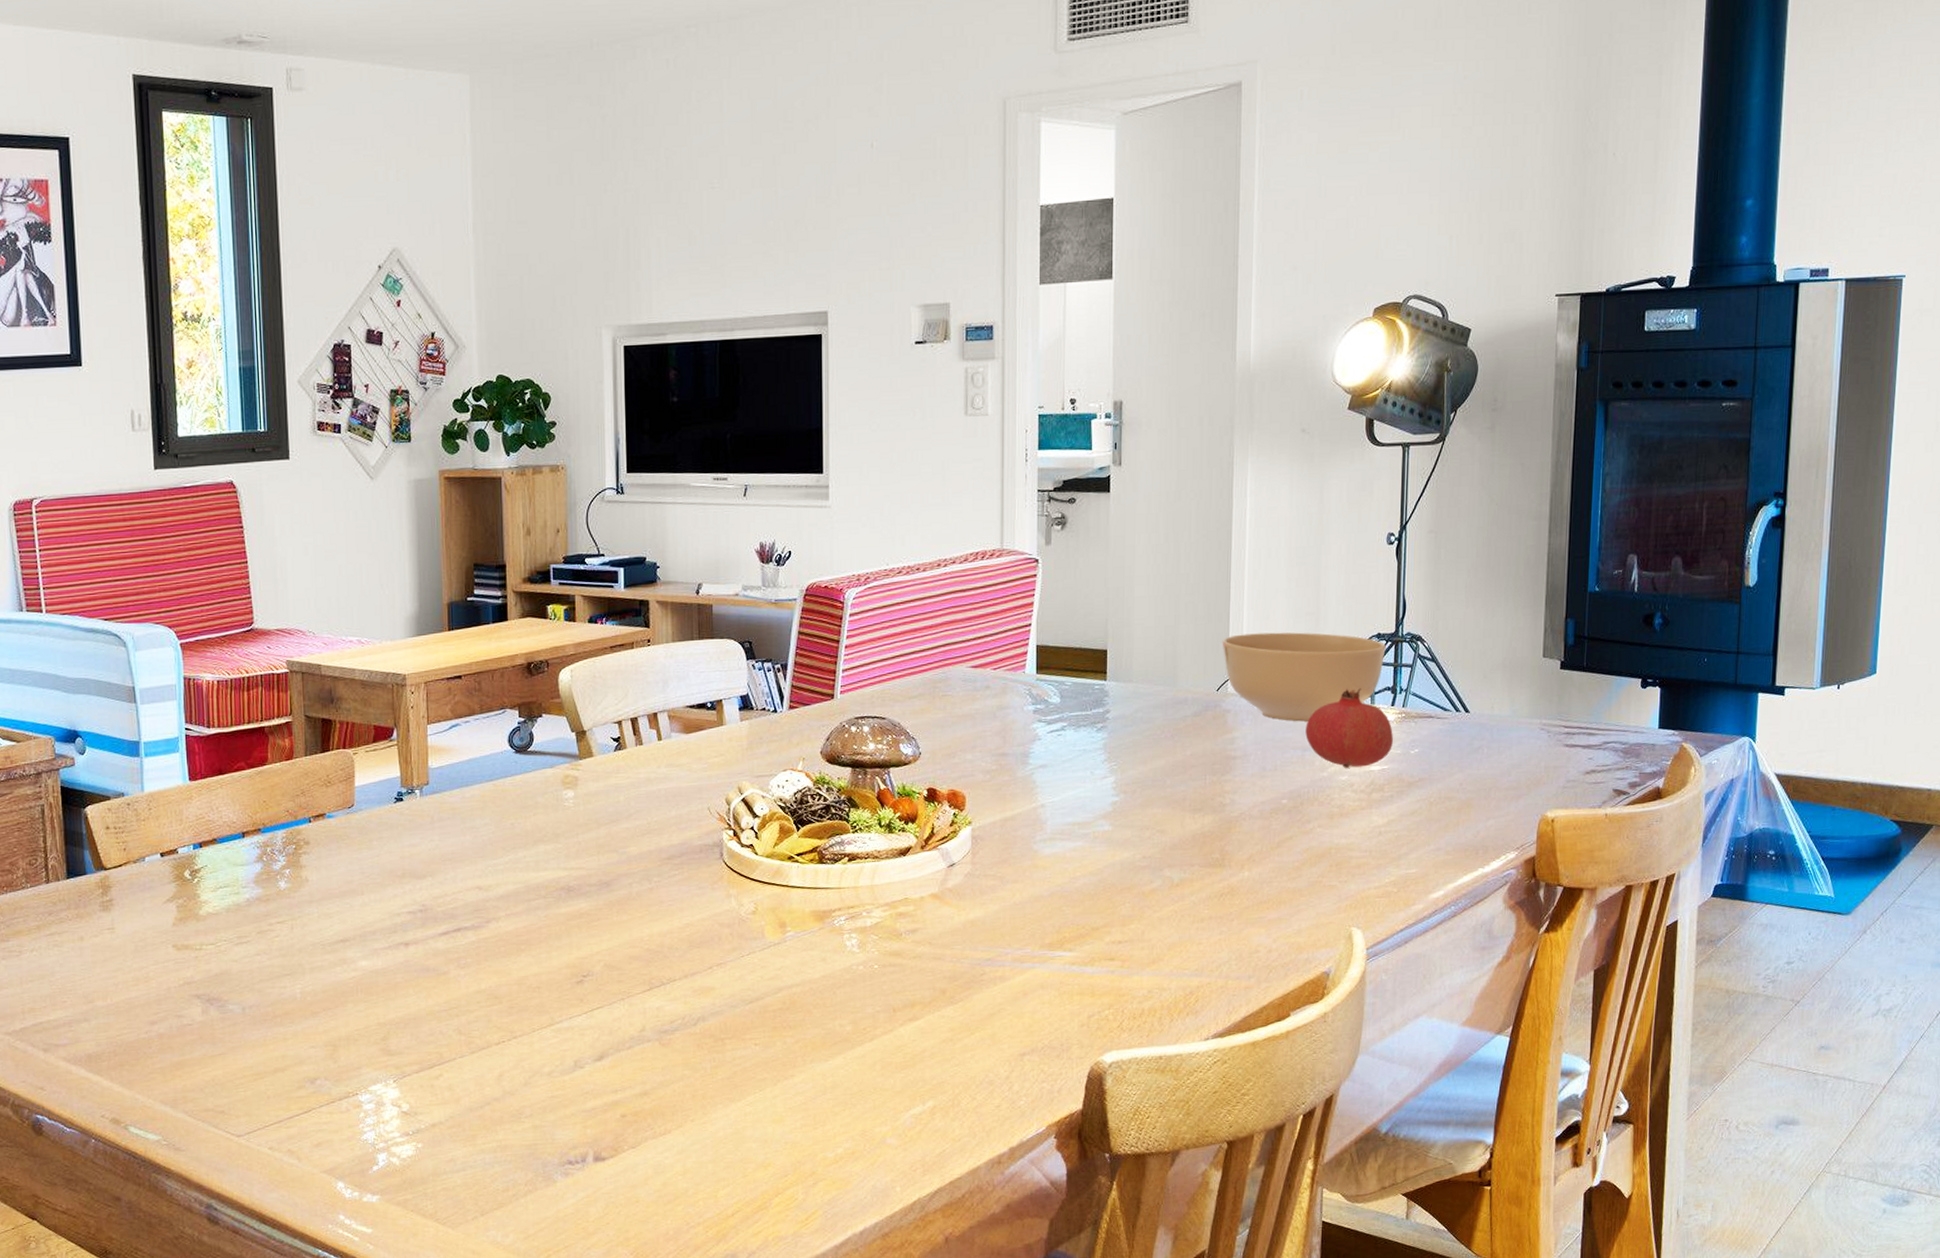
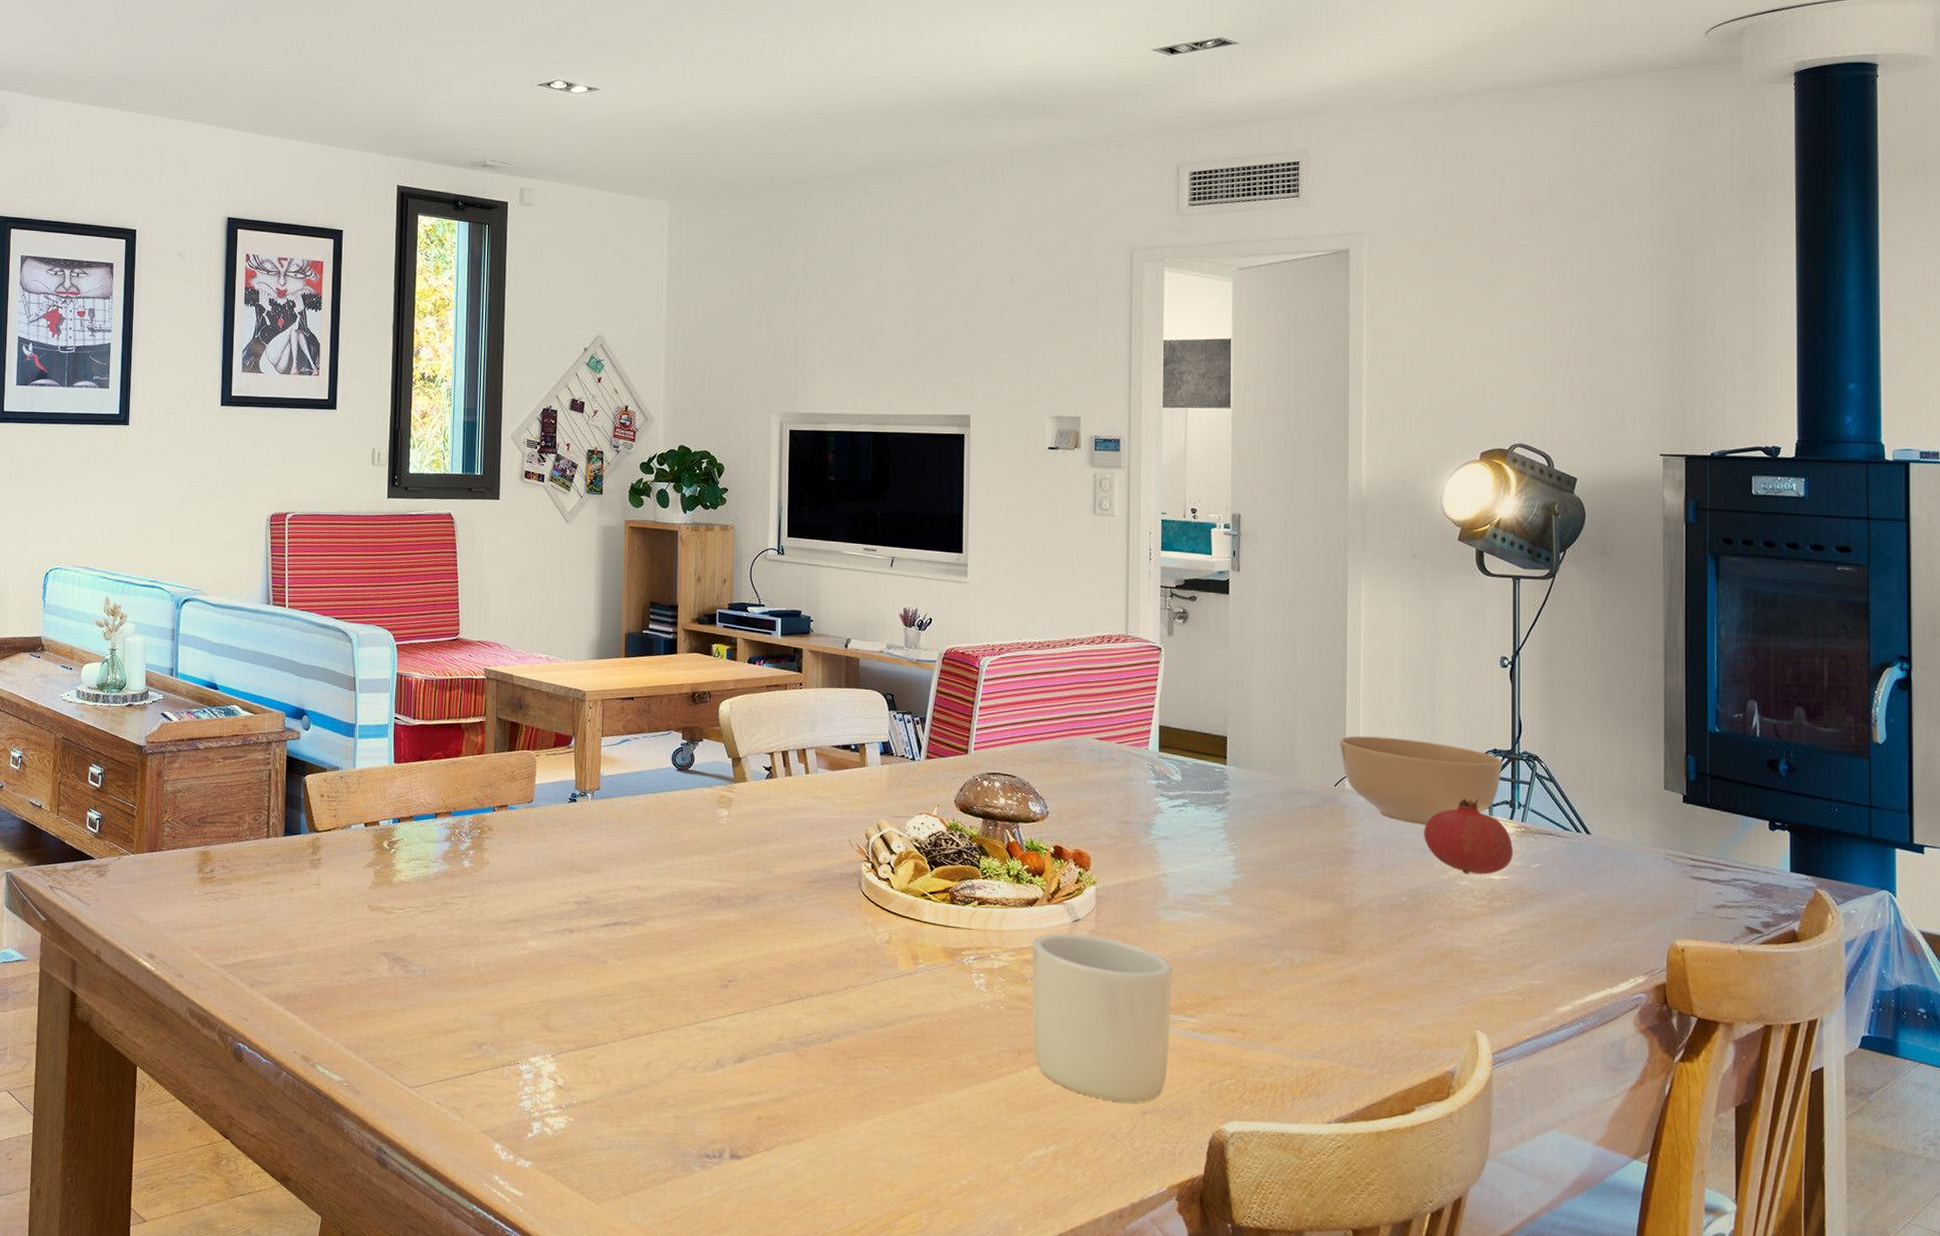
mug: none [906,879,1051,1047] -> present [1032,933,1172,1103]

